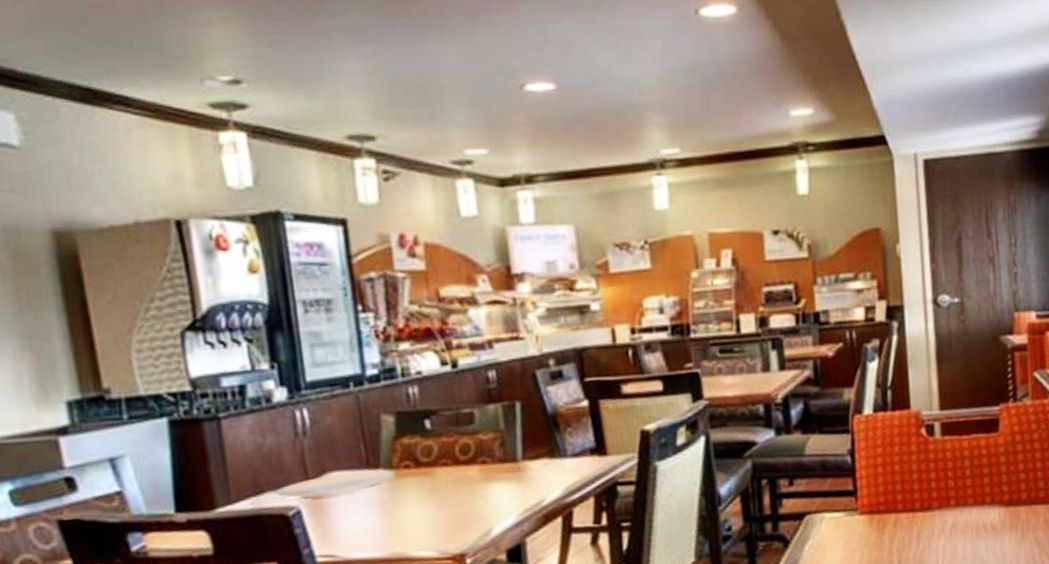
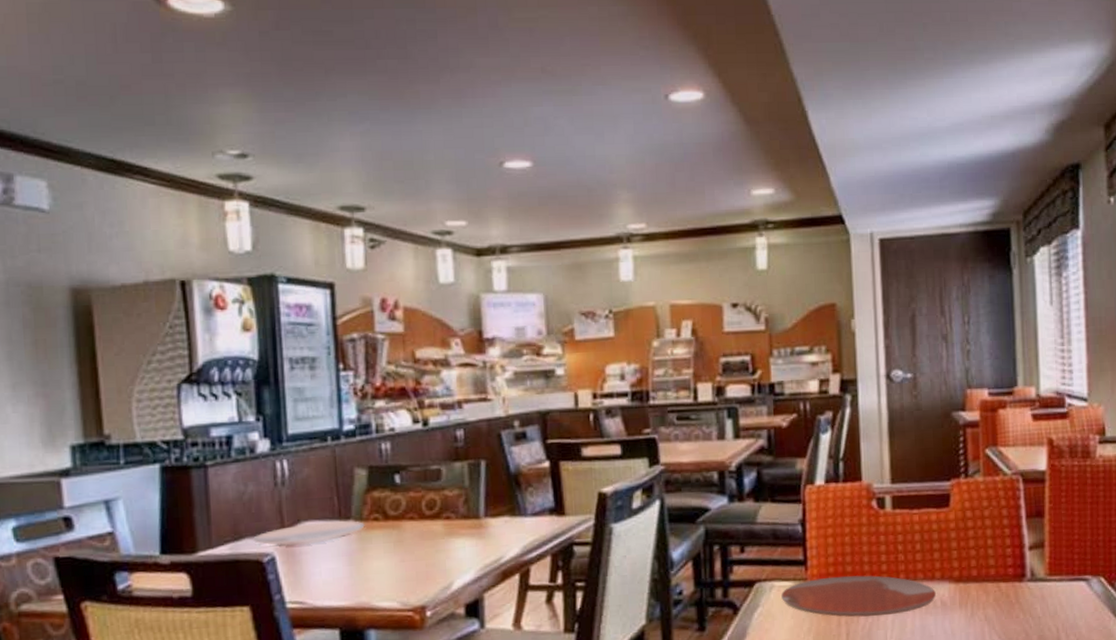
plate: none [832,503,986,546] -> present [781,575,936,617]

